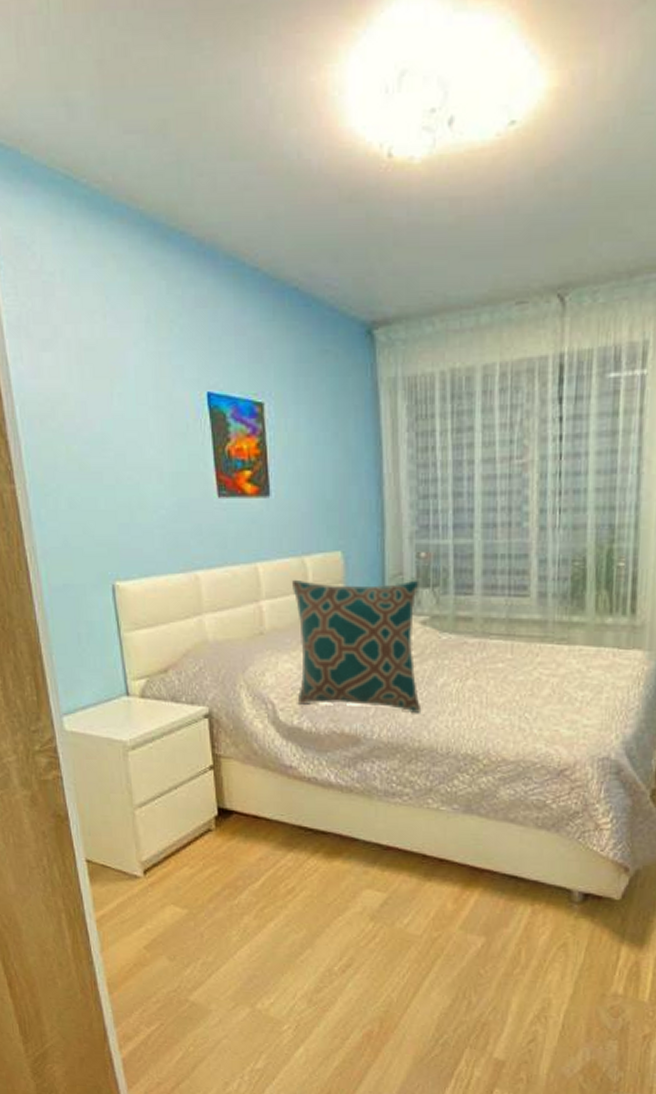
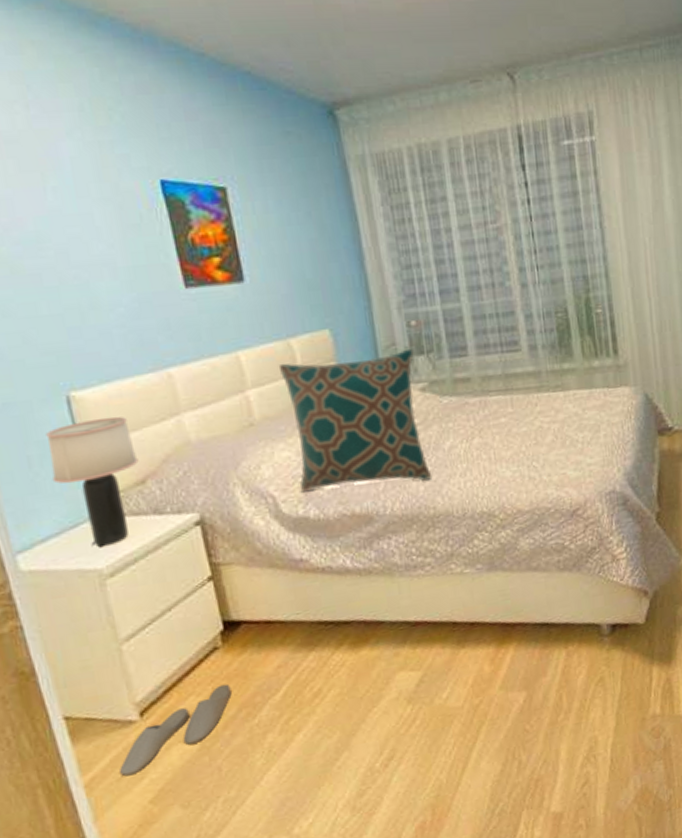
table lamp: none [94,608,164,723] -> present [45,416,139,548]
slippers: none [124,863,218,922] -> present [120,684,232,777]

